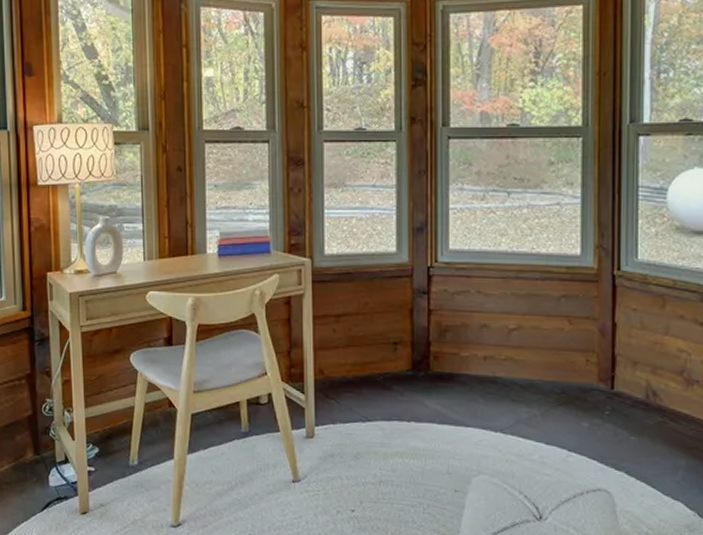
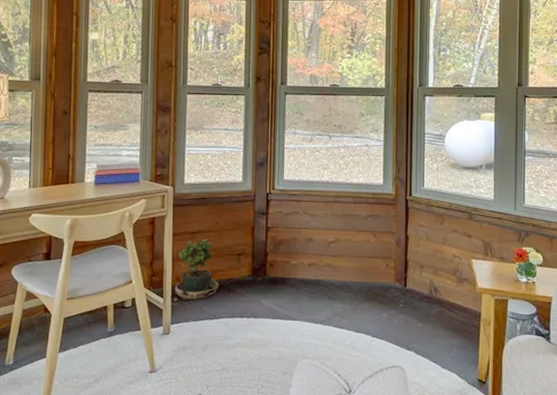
potted plant: none [315,324,372,404] -> present [171,239,219,306]

